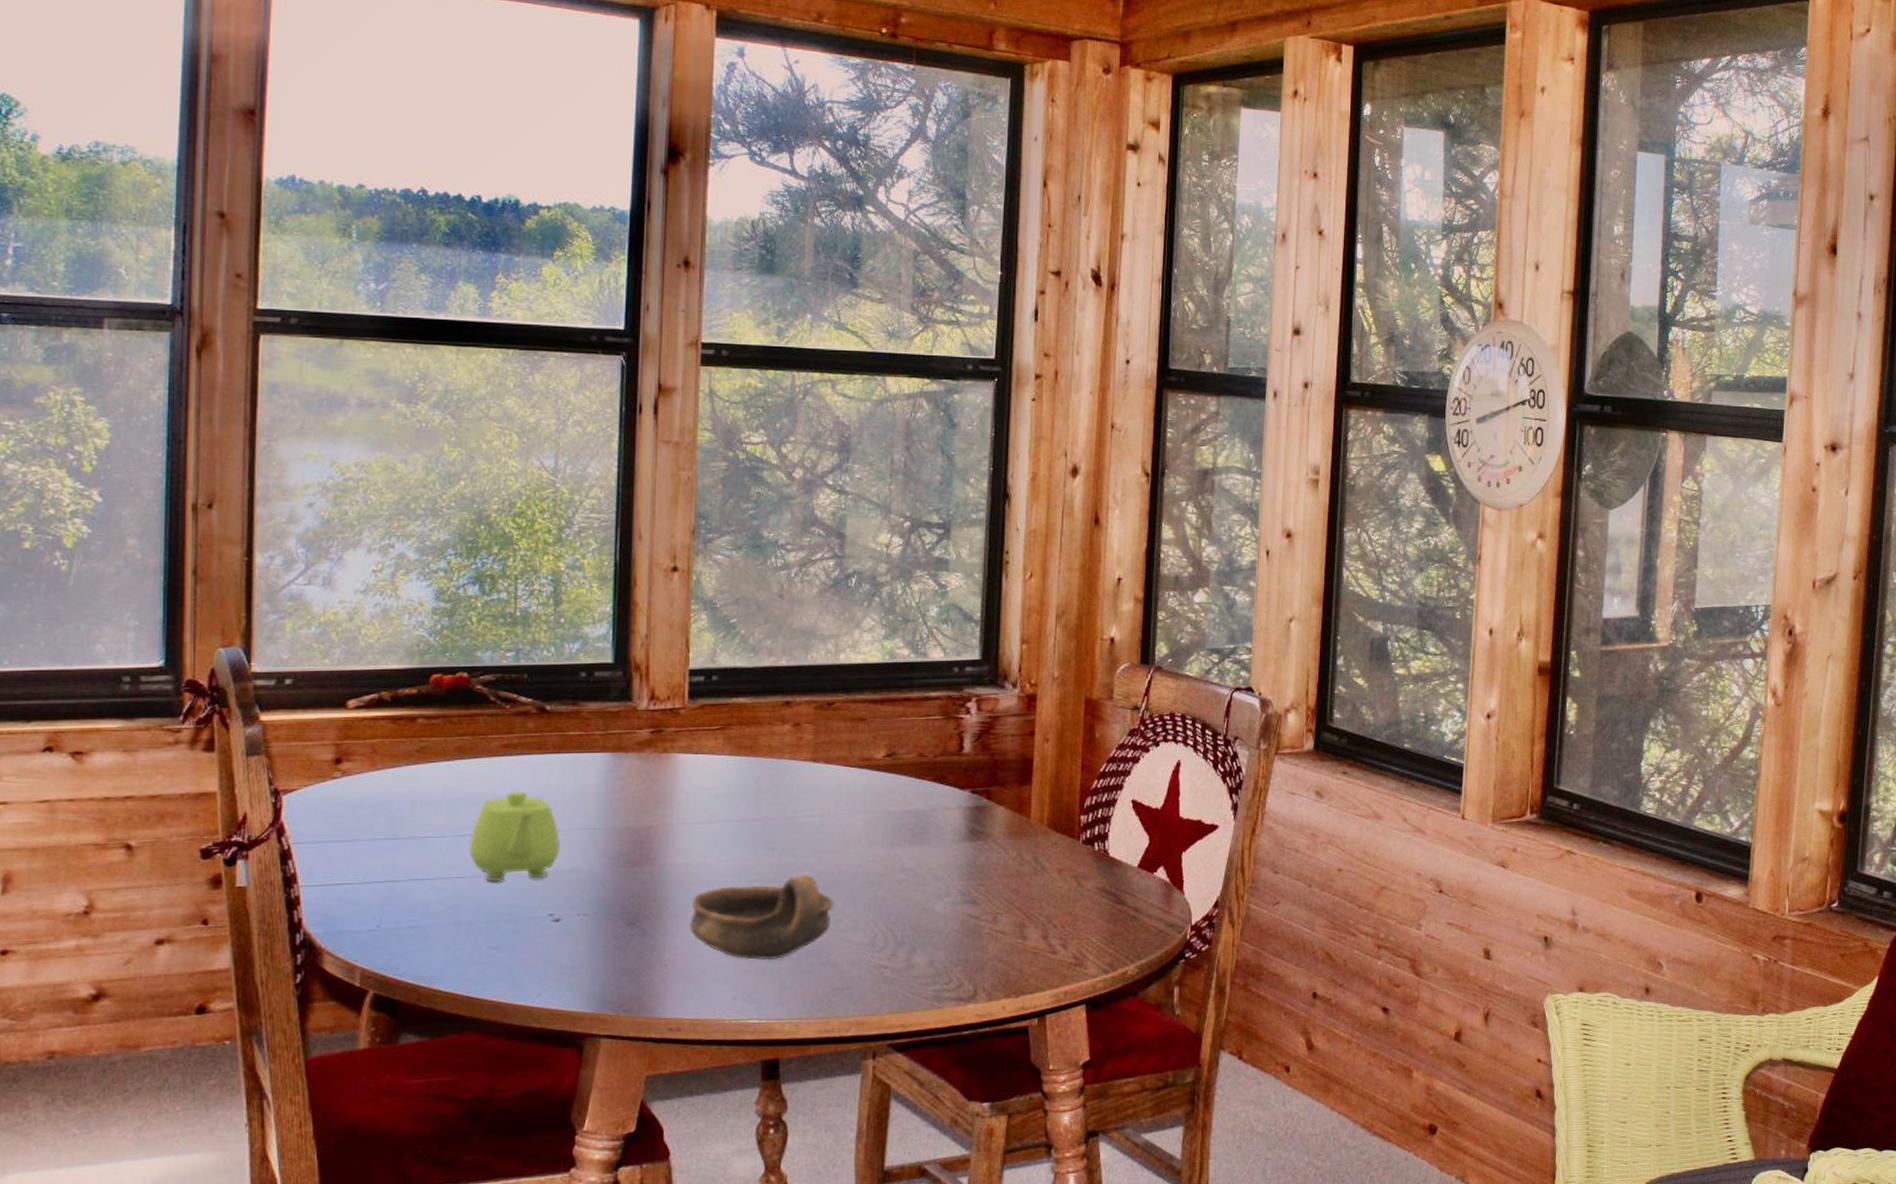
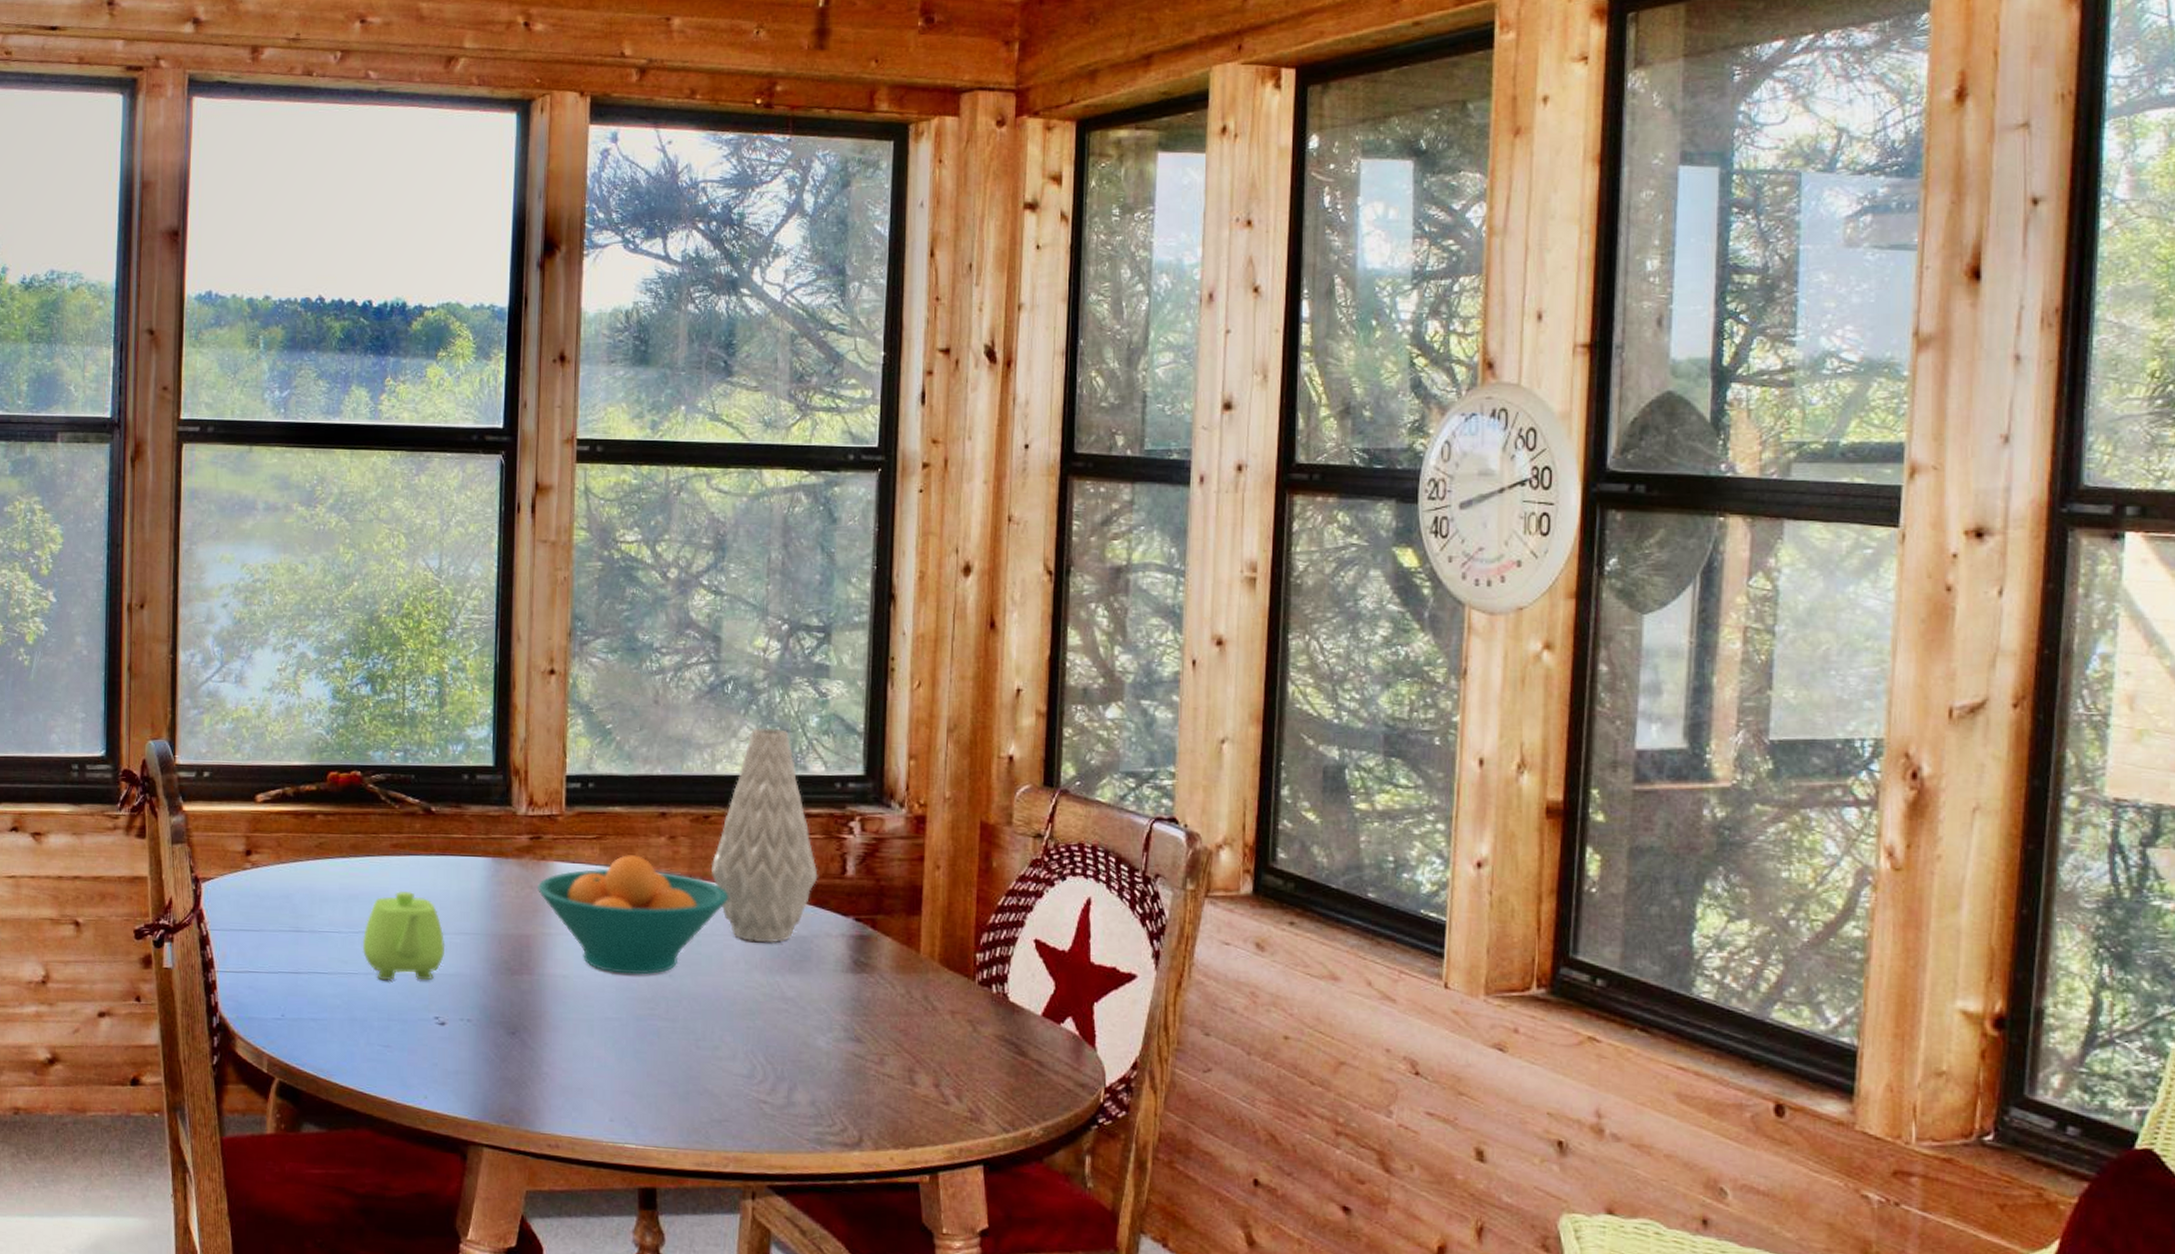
fruit bowl: none [659,743,852,858] -> present [538,855,729,975]
oil lamp: present [690,874,834,961] -> none [567,996,712,1084]
vase: none [834,618,937,819] -> present [710,727,818,944]

